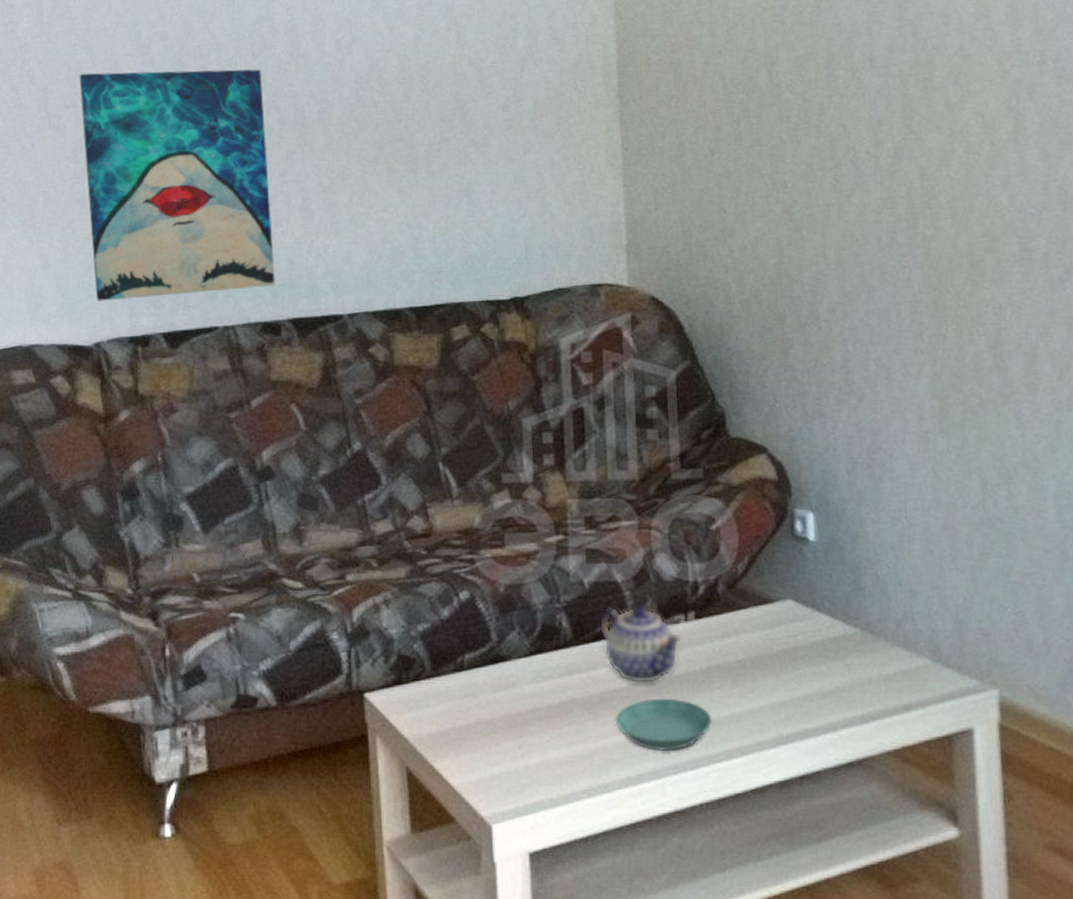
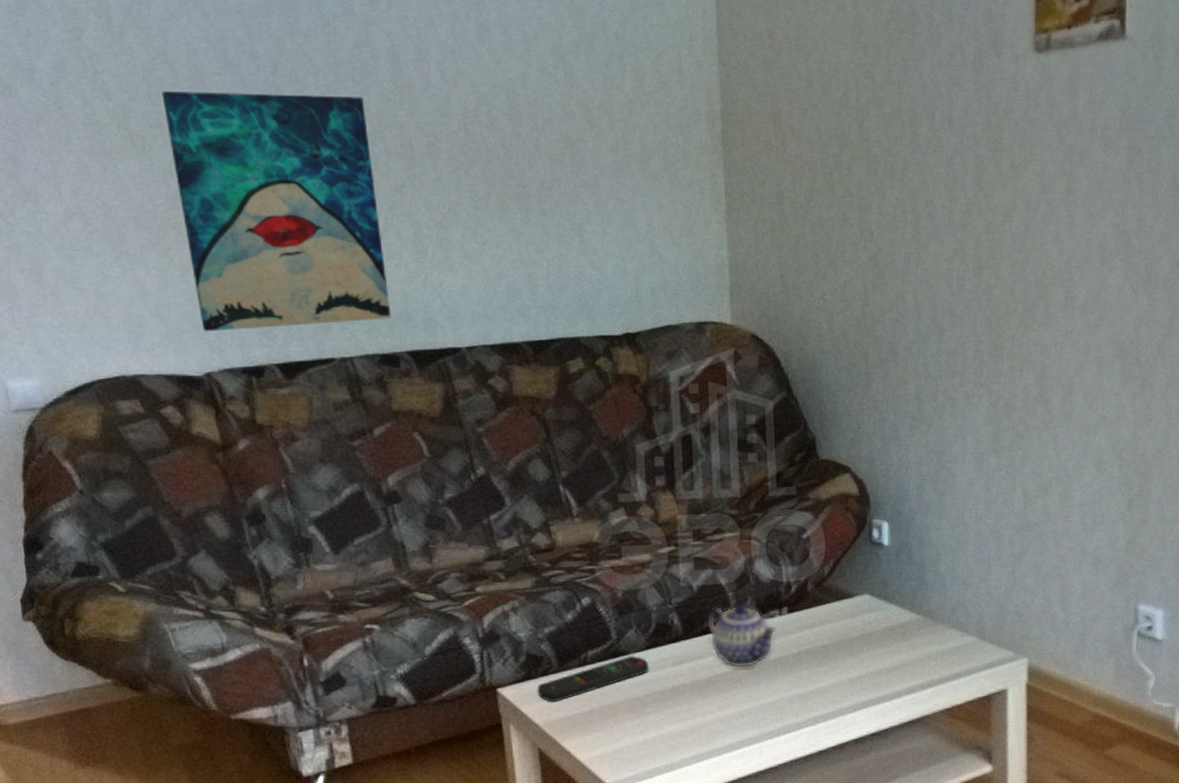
remote control: none [407,663,534,714] -> present [537,656,649,703]
saucer: present [615,698,713,752] -> none [720,678,802,722]

